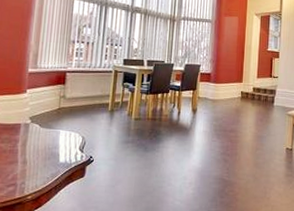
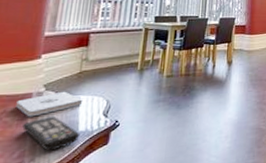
notepad: none [8,124,63,145] -> present [16,91,83,117]
remote control: none [14,146,61,177] -> present [22,115,81,151]

